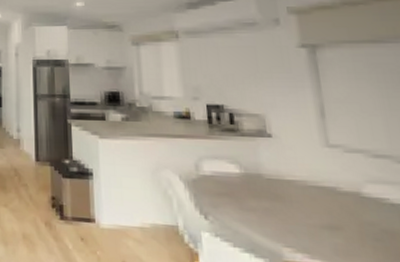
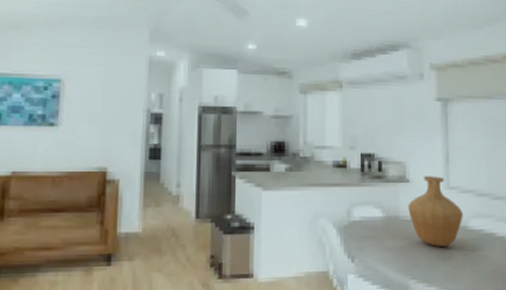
vase: none [272,131,354,214] -> present [408,176,463,247]

